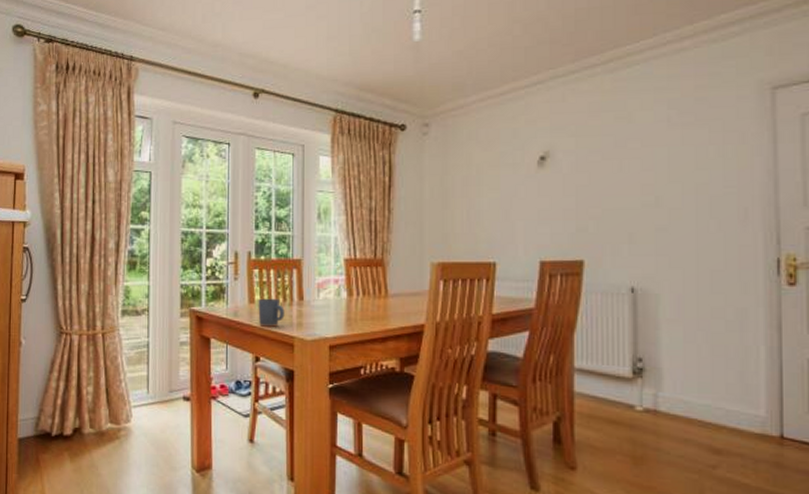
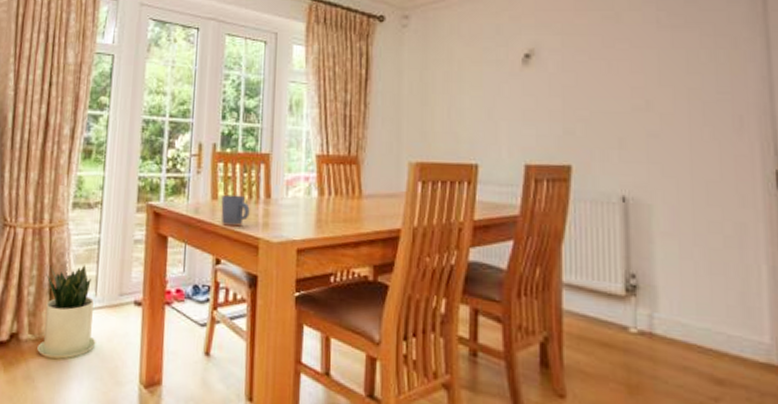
planter: none [99,366,151,449] -> present [37,265,96,359]

